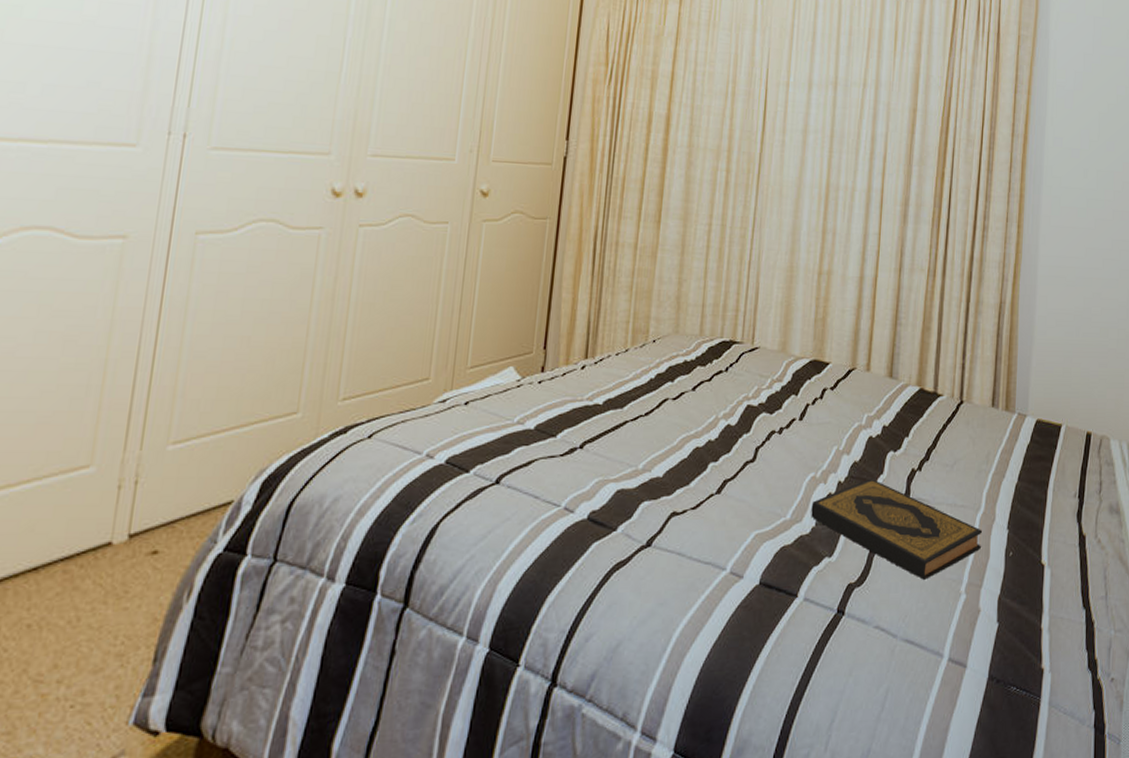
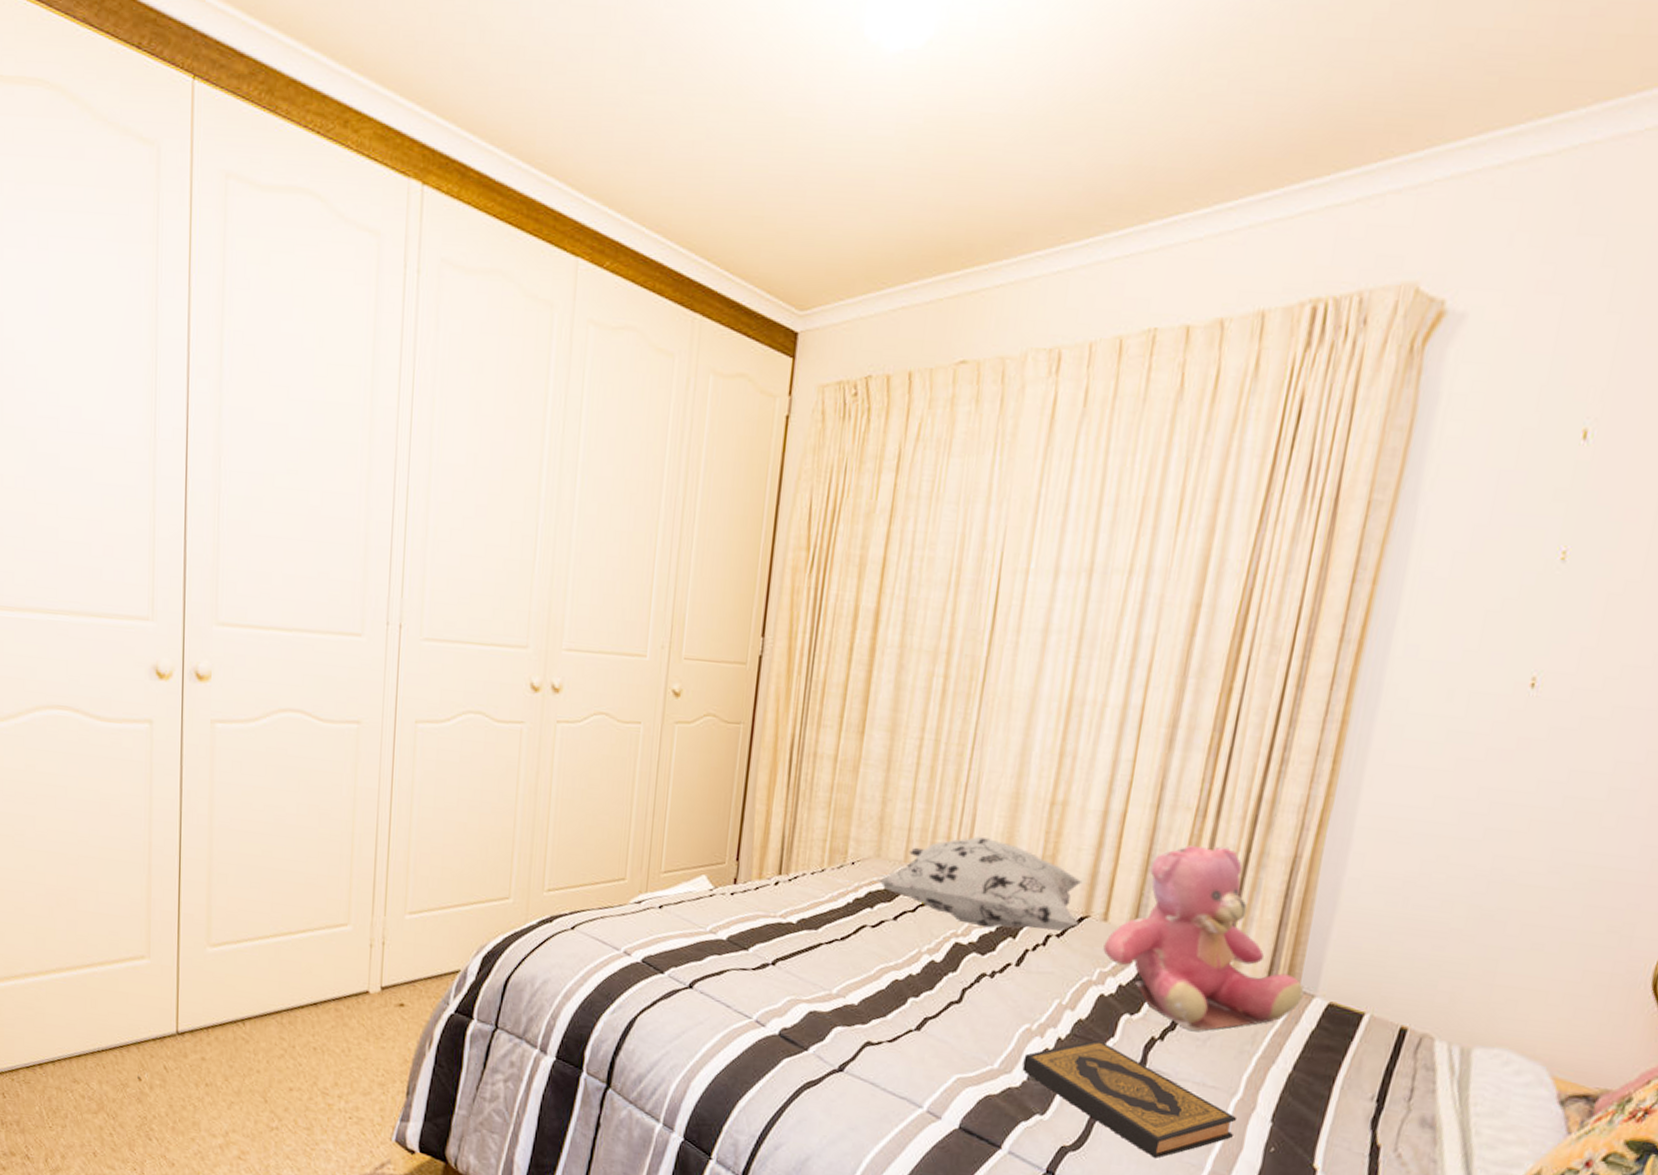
decorative pillow: none [675,306,848,388] -> present [875,836,1083,931]
teddy bear: none [868,299,1019,458] -> present [1103,844,1304,1031]

